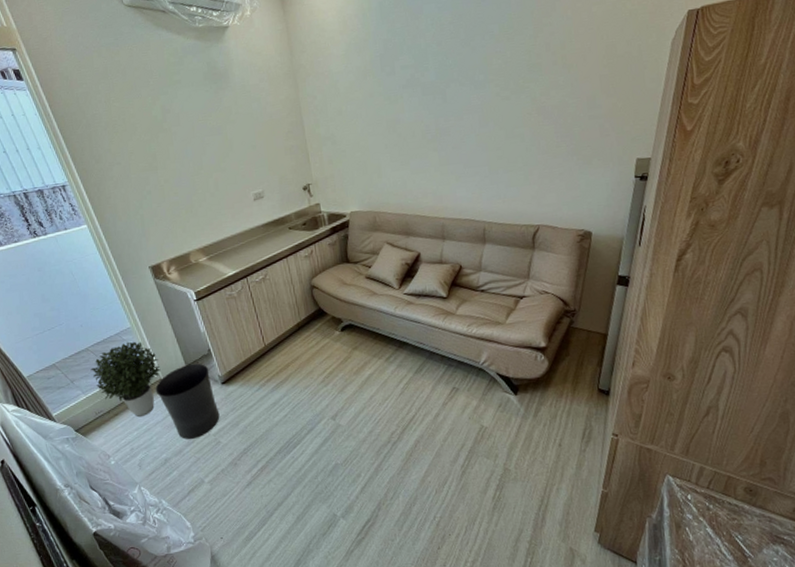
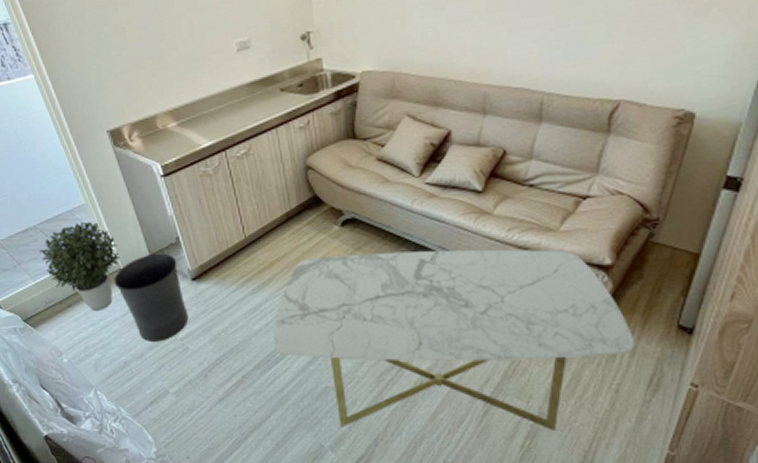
coffee table: none [290,338,570,498] -> present [273,249,635,431]

